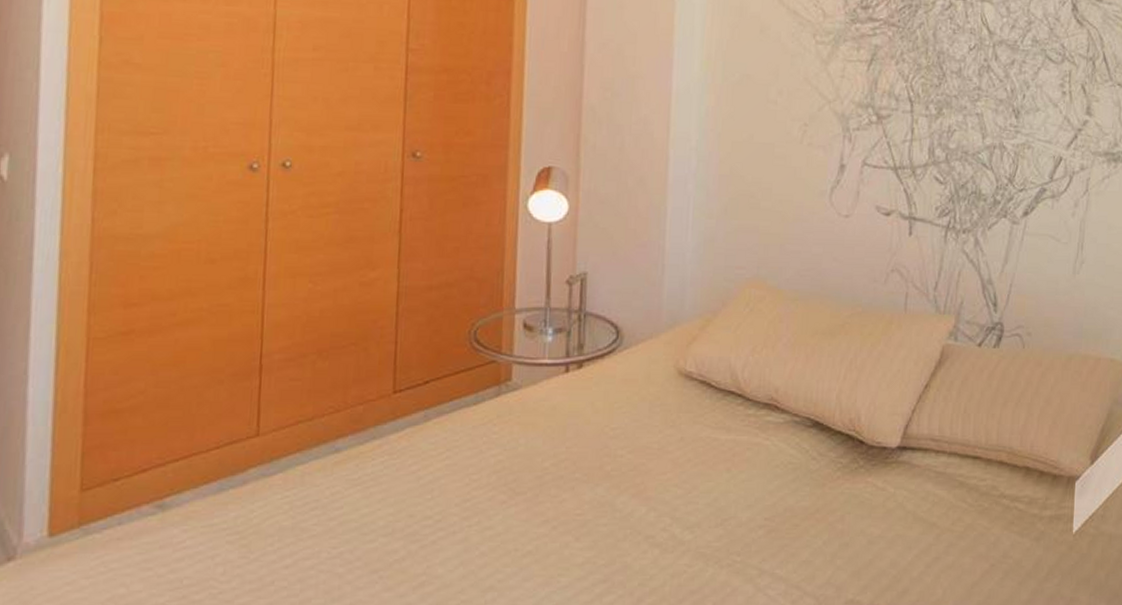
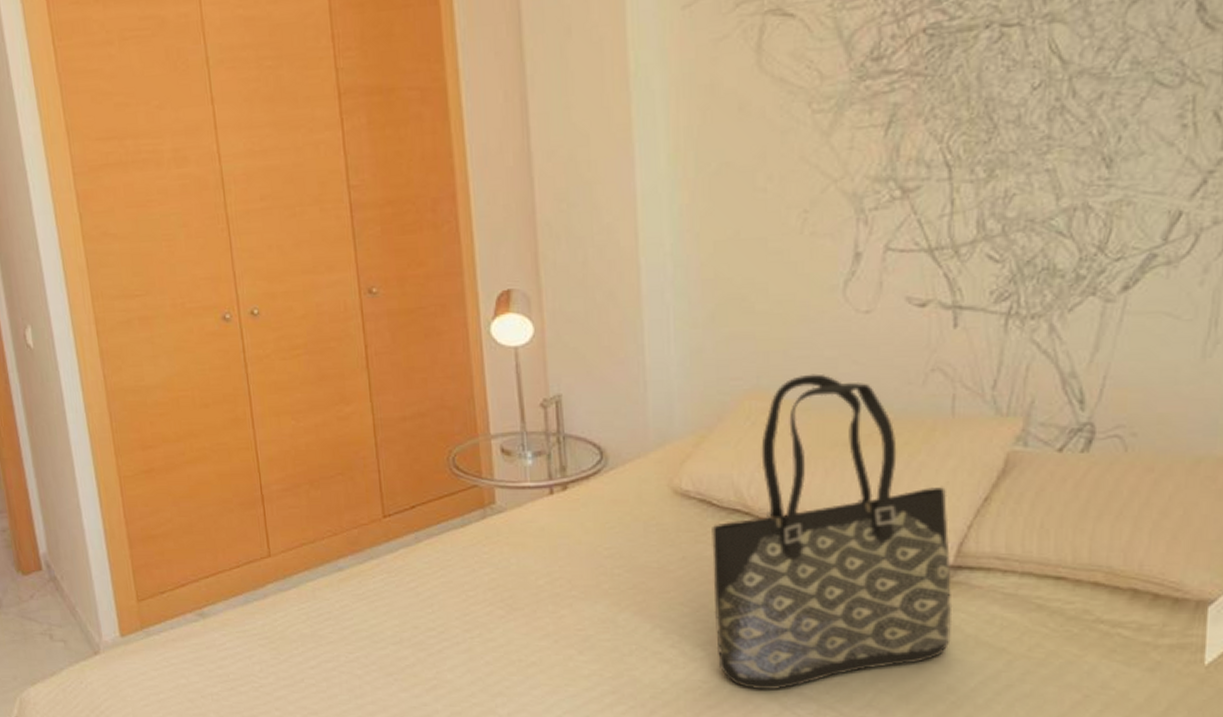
tote bag: none [703,267,899,572] -> present [712,373,953,690]

